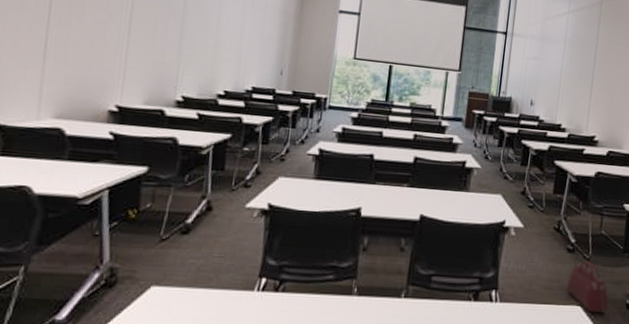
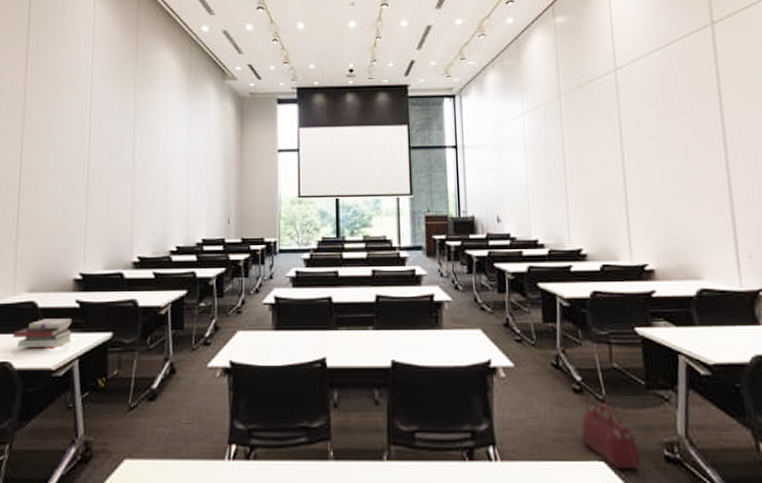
books: none [34,147,104,177] -> present [13,319,72,349]

